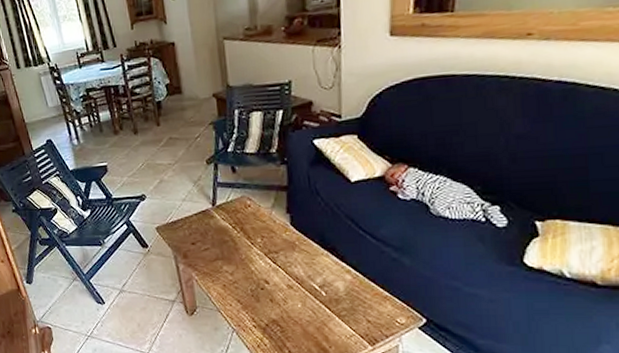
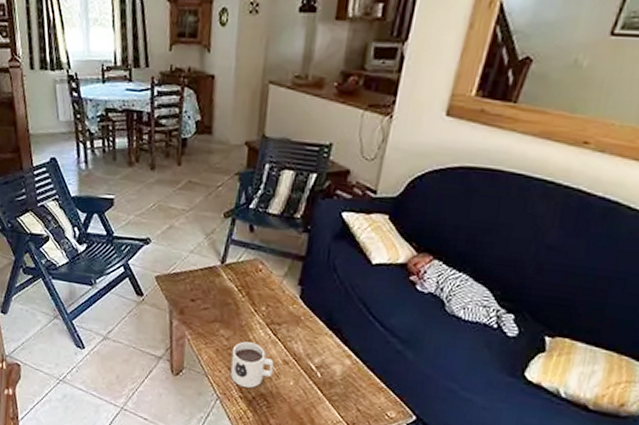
mug: none [238,273,280,316] -> present [230,341,274,388]

